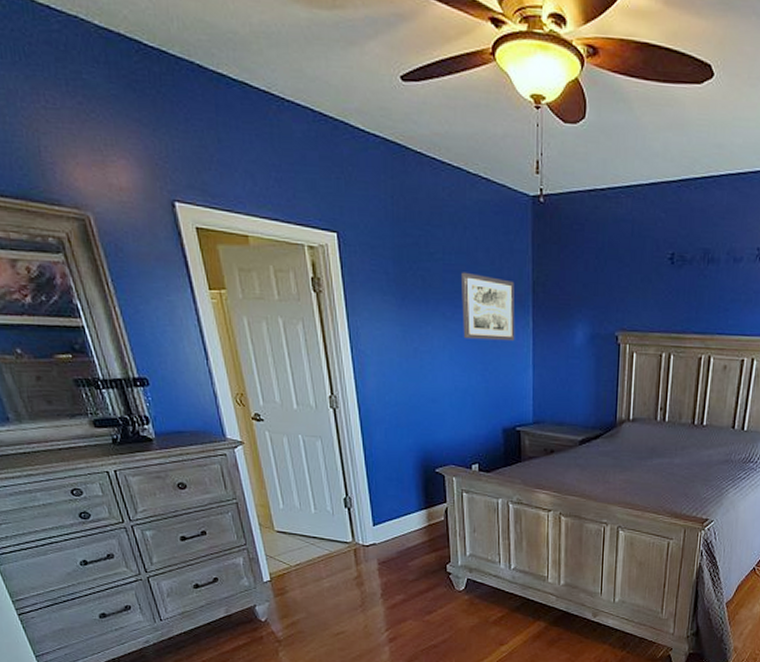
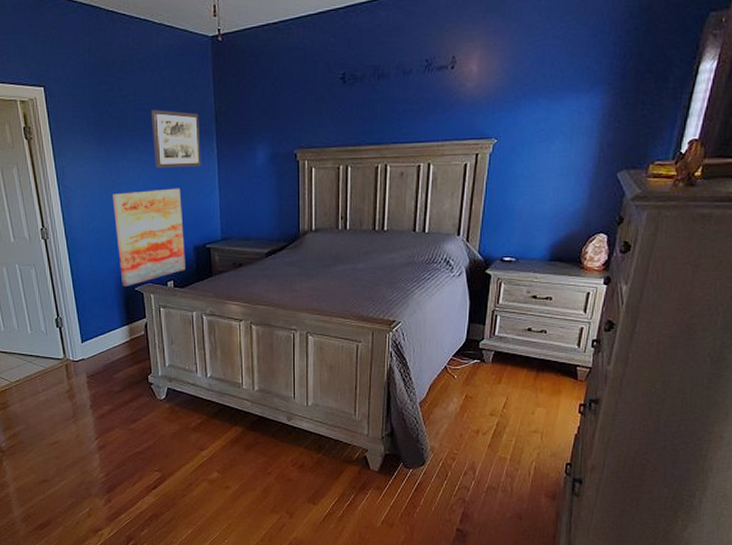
wall art: none [414,362,493,467] -> present [113,188,185,286]

